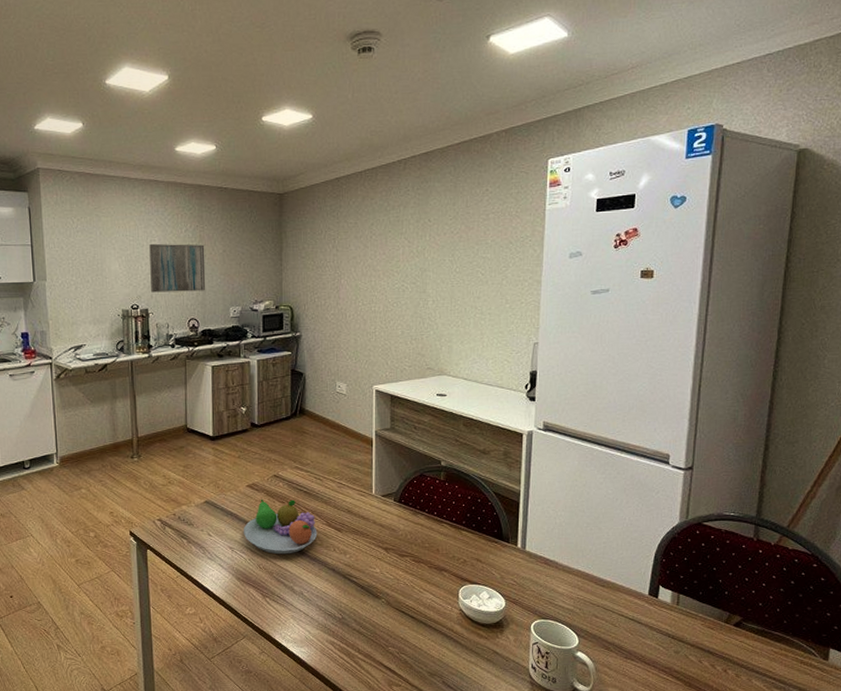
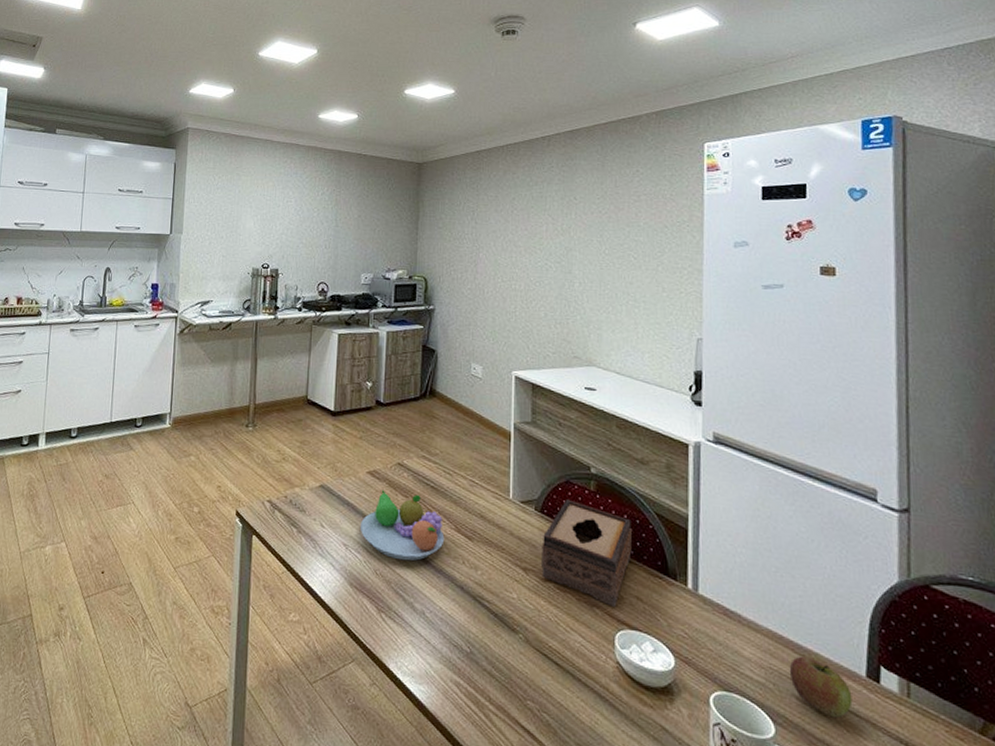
wall art: present [149,243,206,293] -> none [283,204,340,255]
tissue box: none [400,489,474,569] -> present [542,499,632,607]
apple: none [592,586,637,627] -> present [789,656,853,718]

